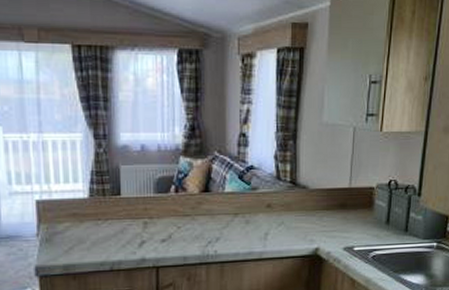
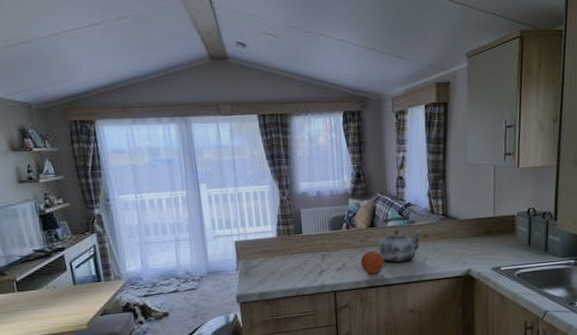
fruit: none [190,221,219,249] -> present [361,251,385,274]
kettle: none [213,181,265,236] -> present [379,216,422,263]

